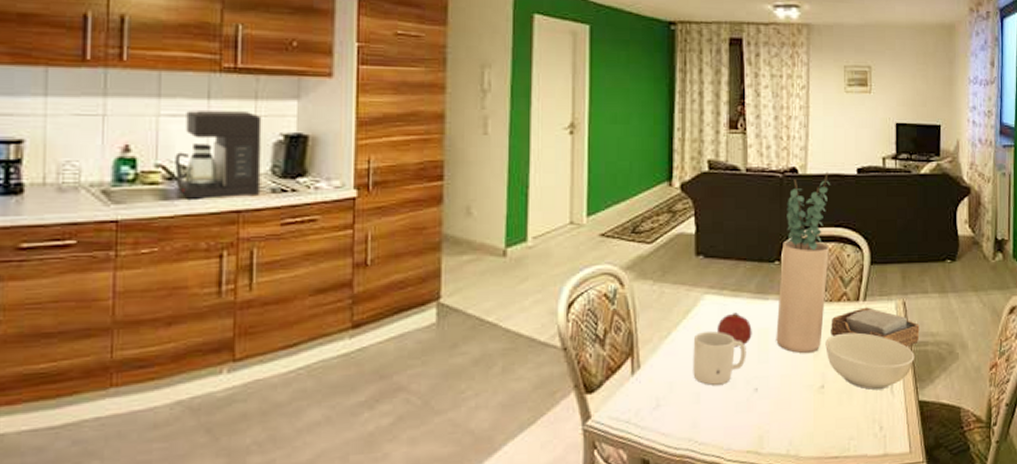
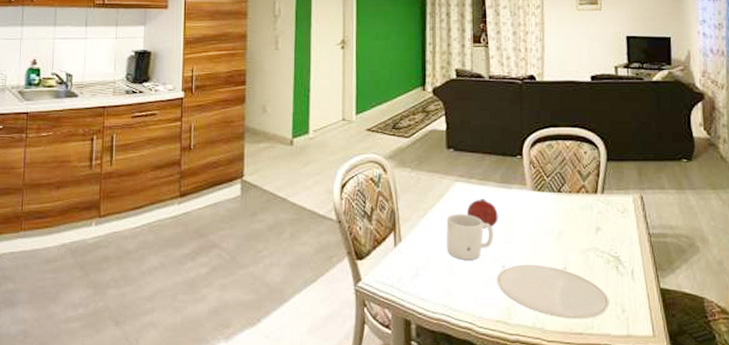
coffee maker: present [175,111,262,199] -> none [64,35,120,98]
plate: none [748,384,867,442] -> present [496,264,610,319]
vase: present [776,171,831,353] -> none [520,78,567,237]
bowl: present [825,332,915,390] -> none [566,221,654,274]
napkin holder: present [831,307,920,347] -> none [571,199,659,238]

